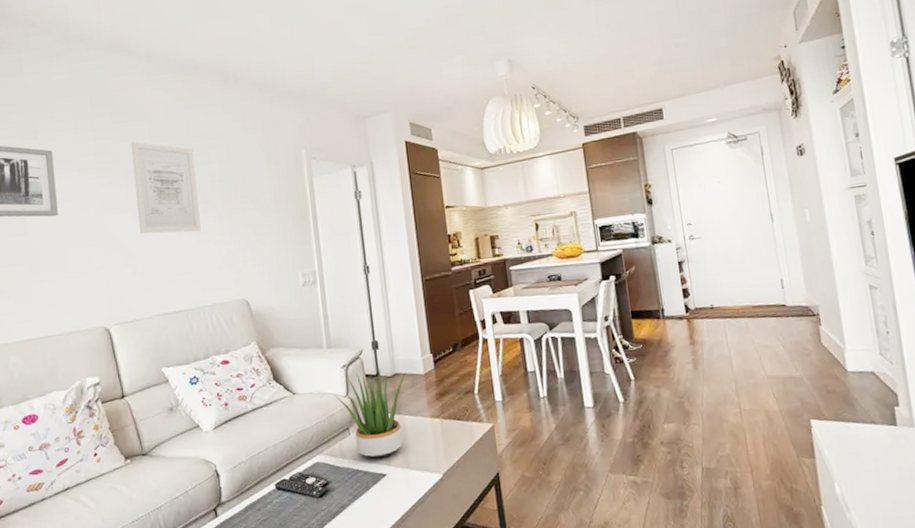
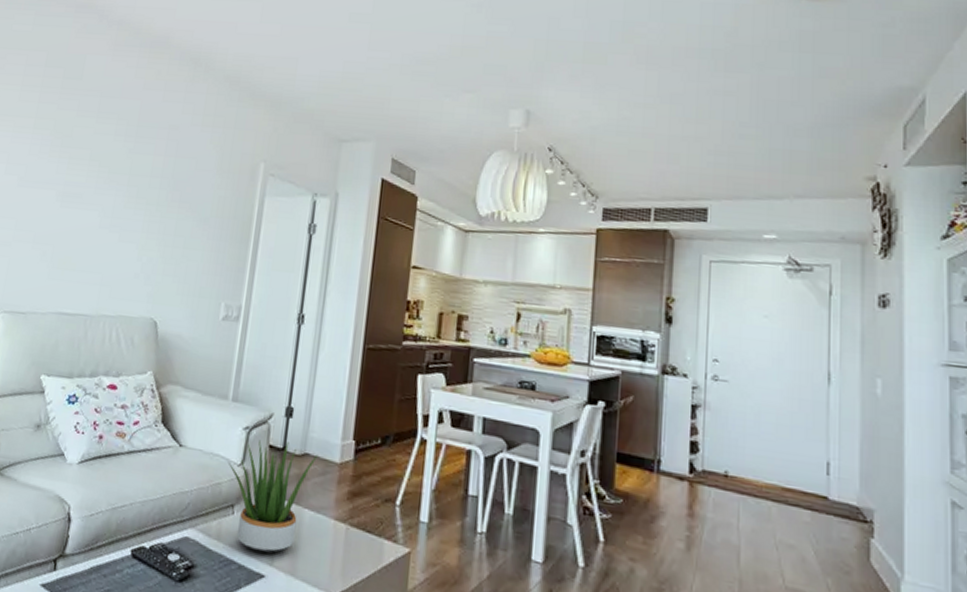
wall art: present [131,142,201,234] -> none [59,113,141,229]

